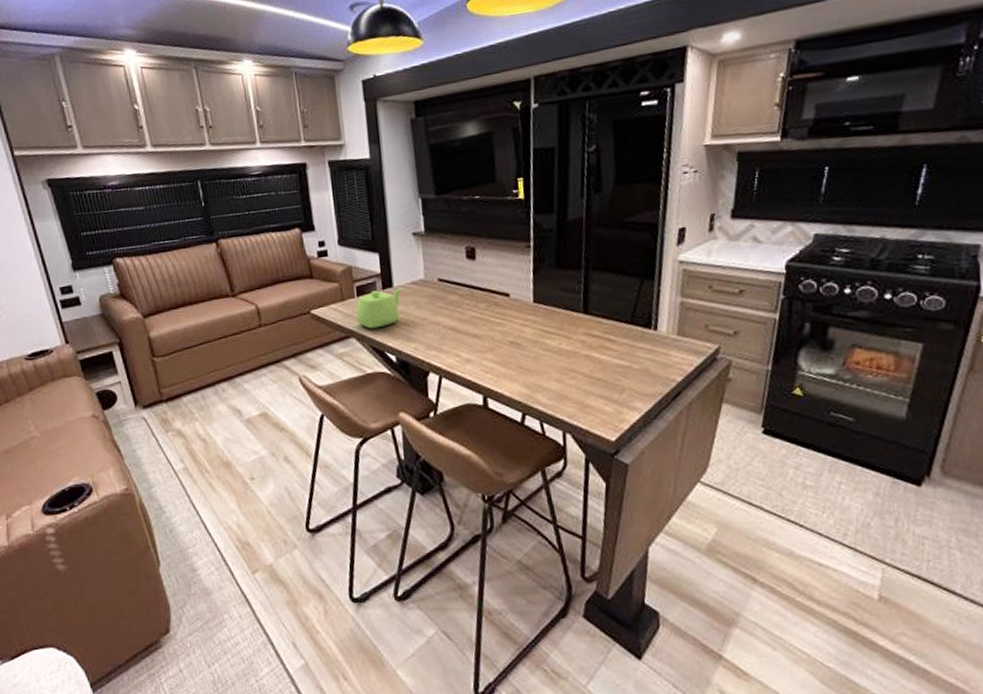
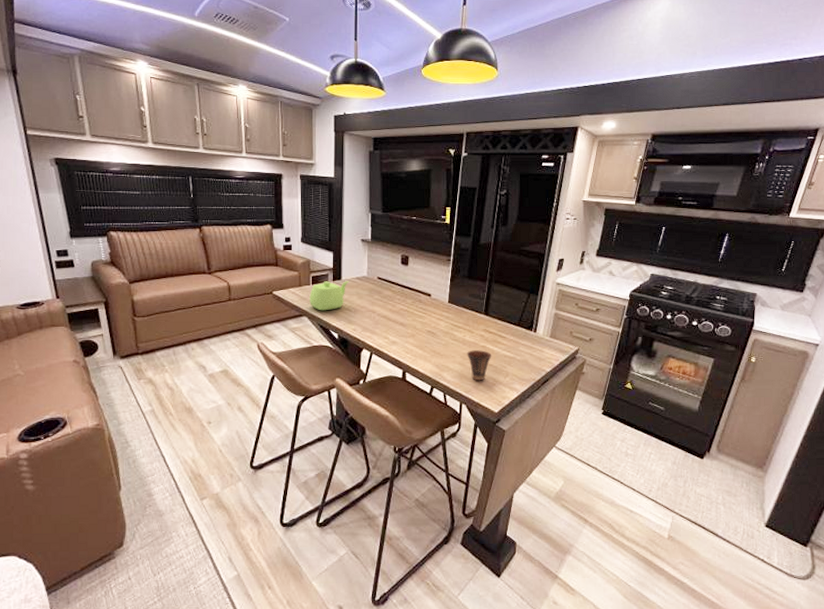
cup: none [565,360,600,402] -> present [467,350,492,381]

